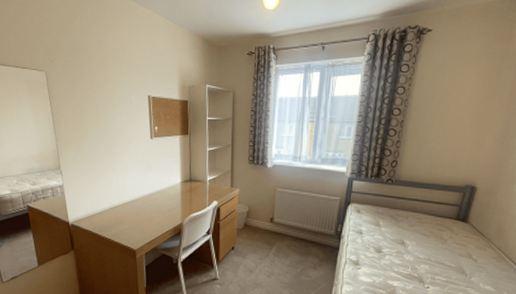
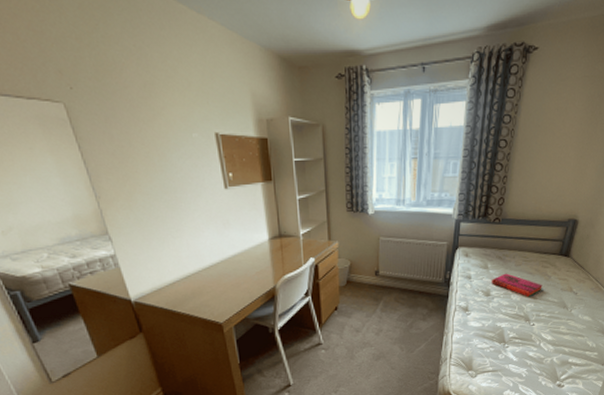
hardback book: none [384,232,438,259] -> present [492,273,543,297]

